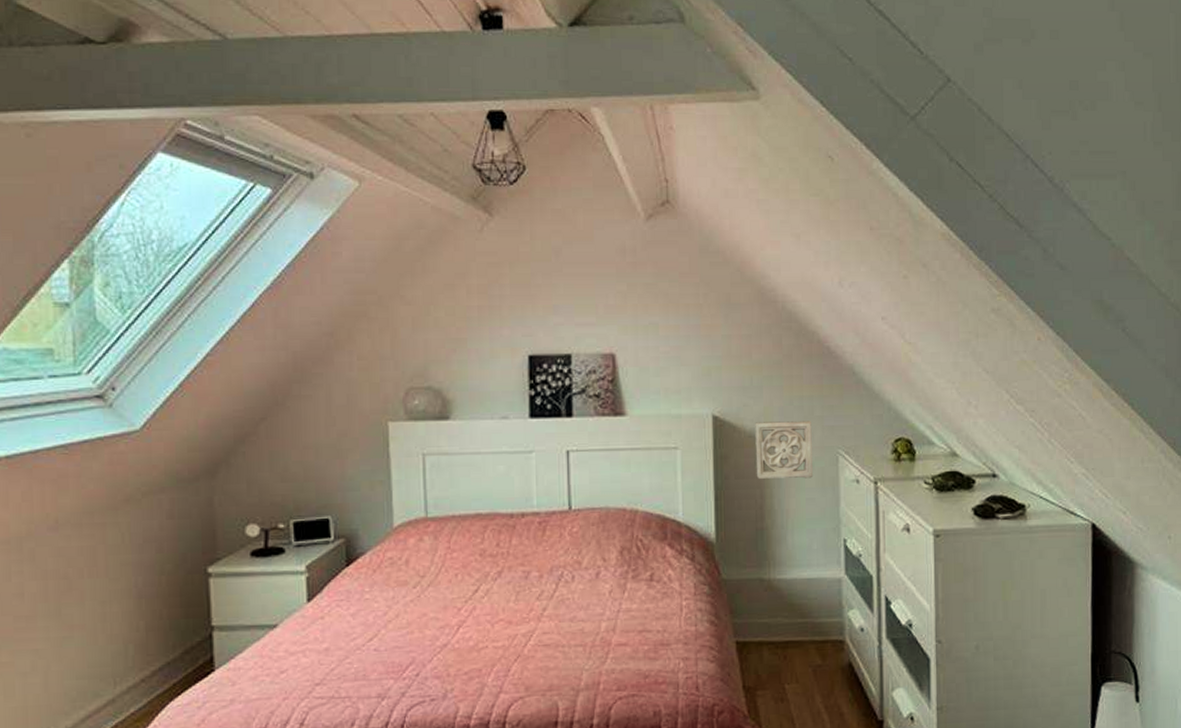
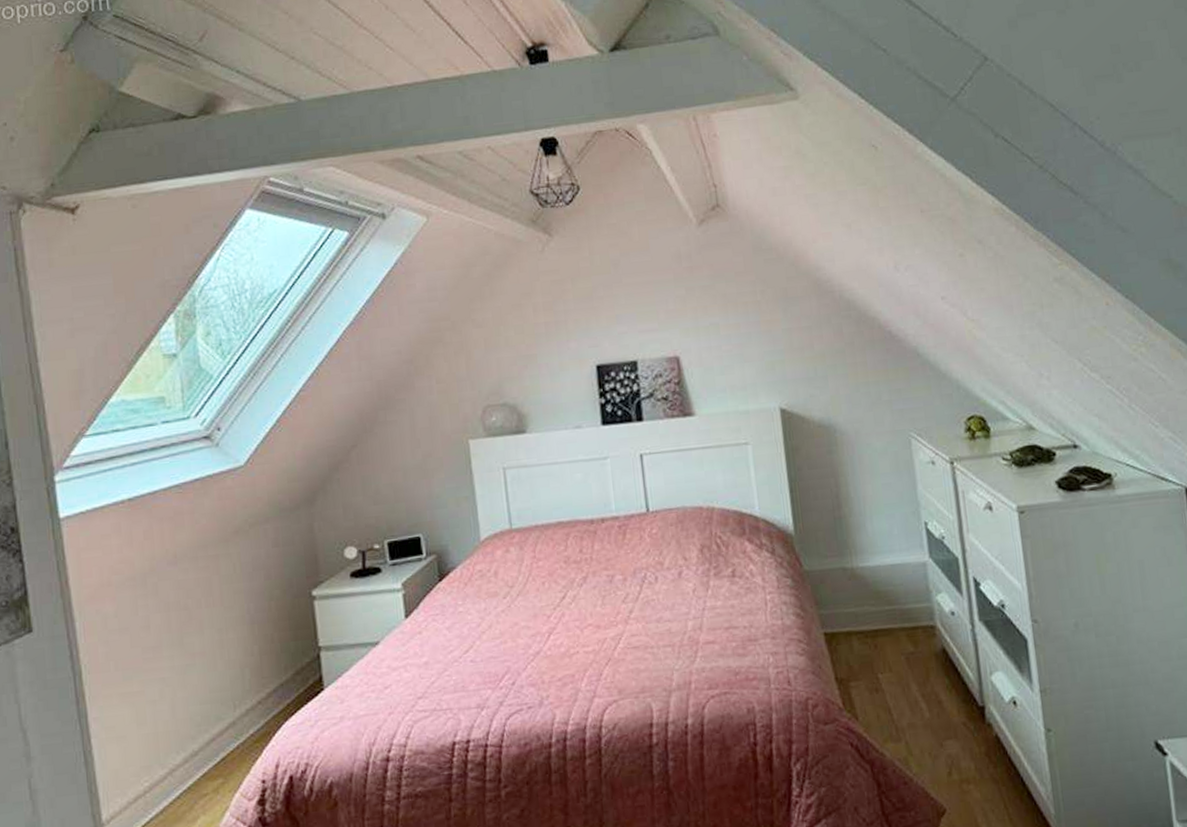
wall ornament: present [755,421,814,480] -> none [823,406,888,469]

